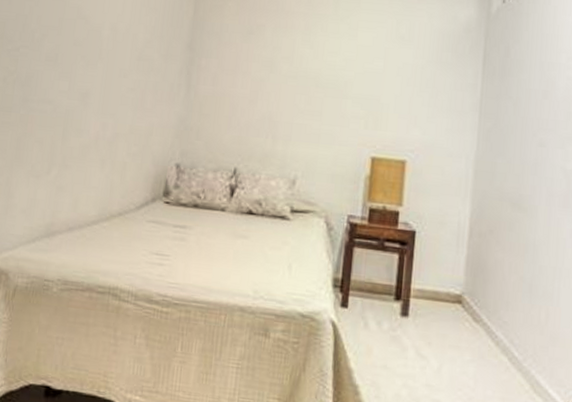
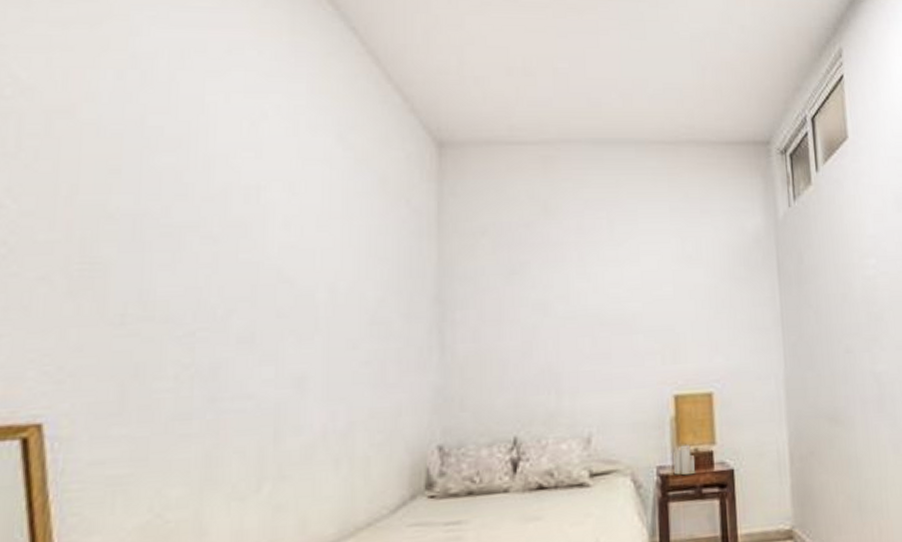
candle: none [361,200,383,229] -> present [673,443,696,476]

